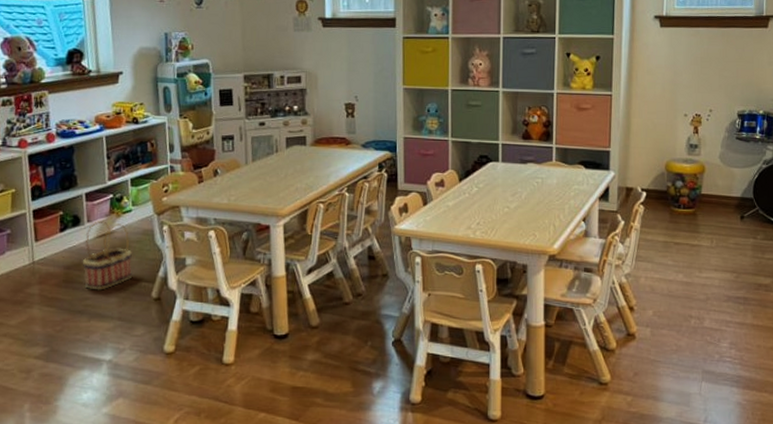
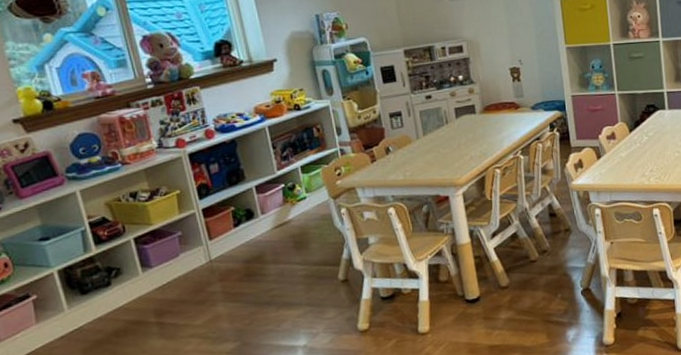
basket: present [82,221,132,290] -> none [261,211,315,280]

